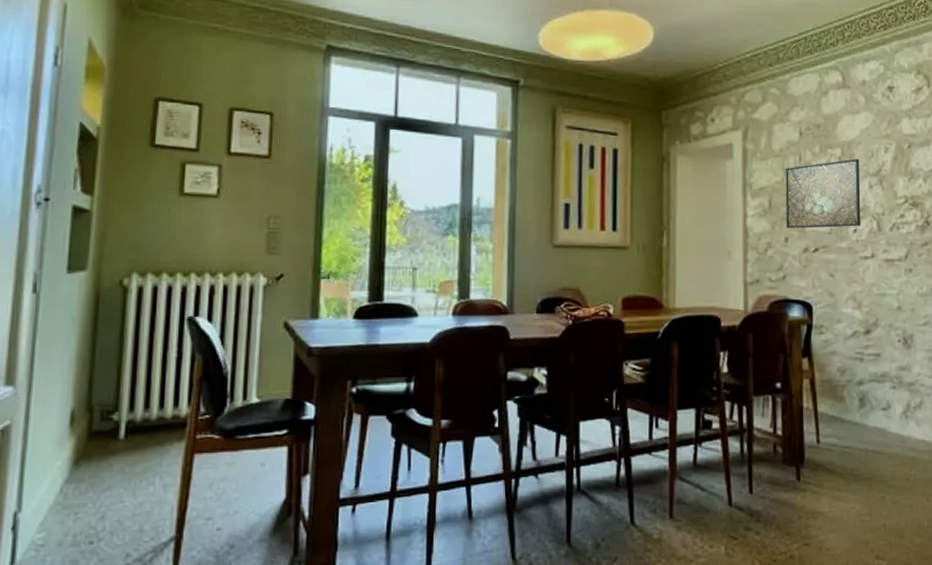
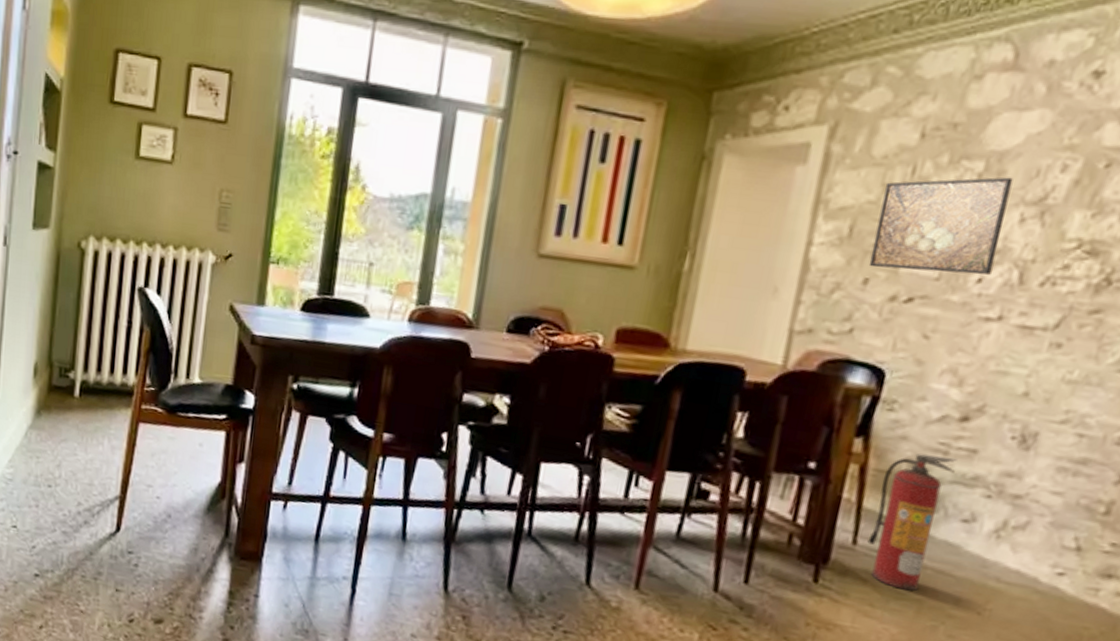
fire extinguisher: none [826,362,870,472] -> present [867,453,958,591]

